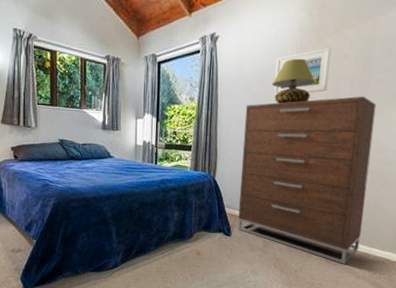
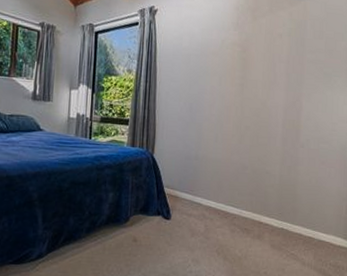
dresser: present [238,96,377,264] -> none [178,74,311,250]
table lamp: present [272,58,316,104] -> none [210,35,253,79]
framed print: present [273,47,331,95] -> none [212,26,266,71]

